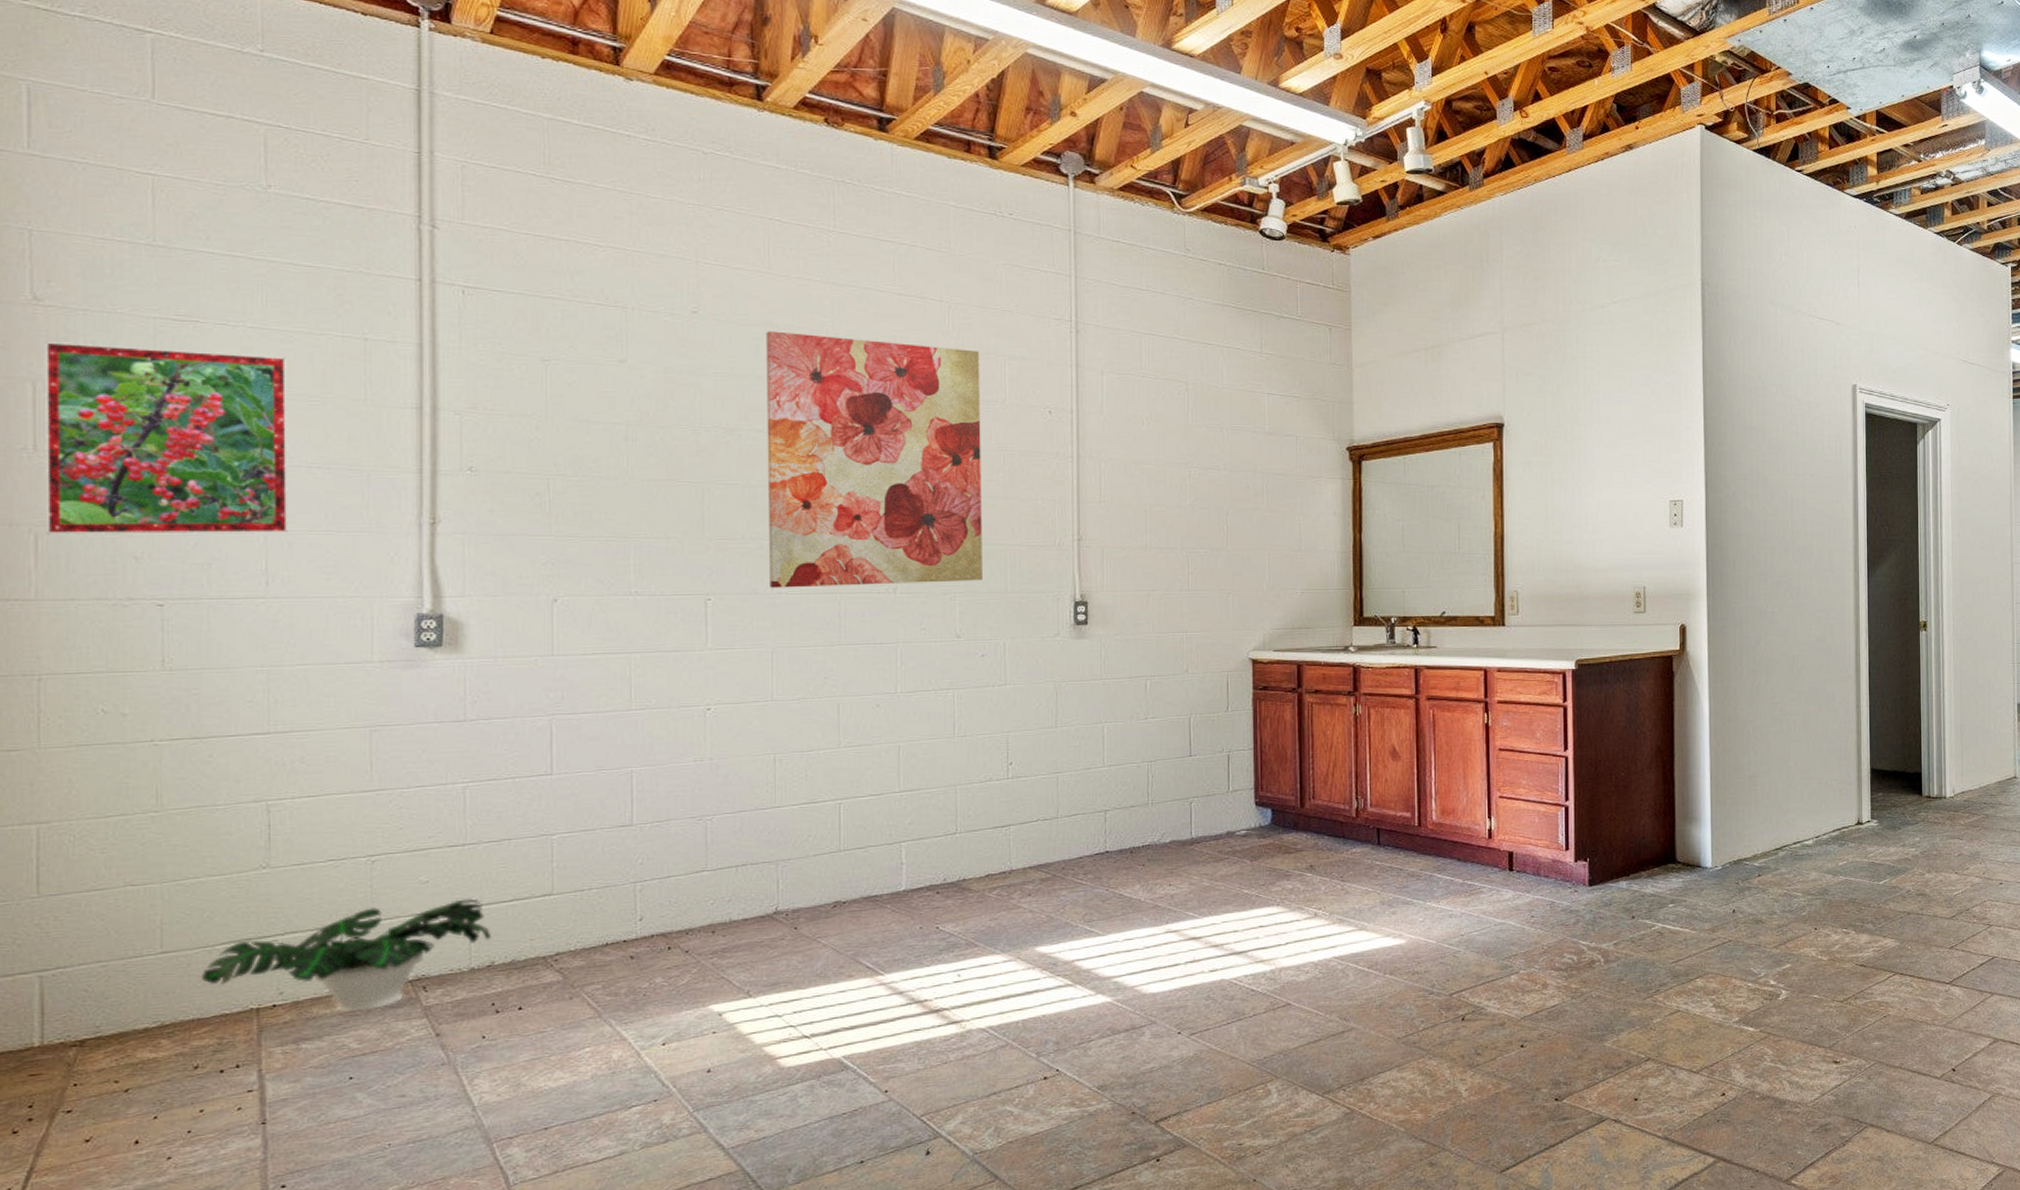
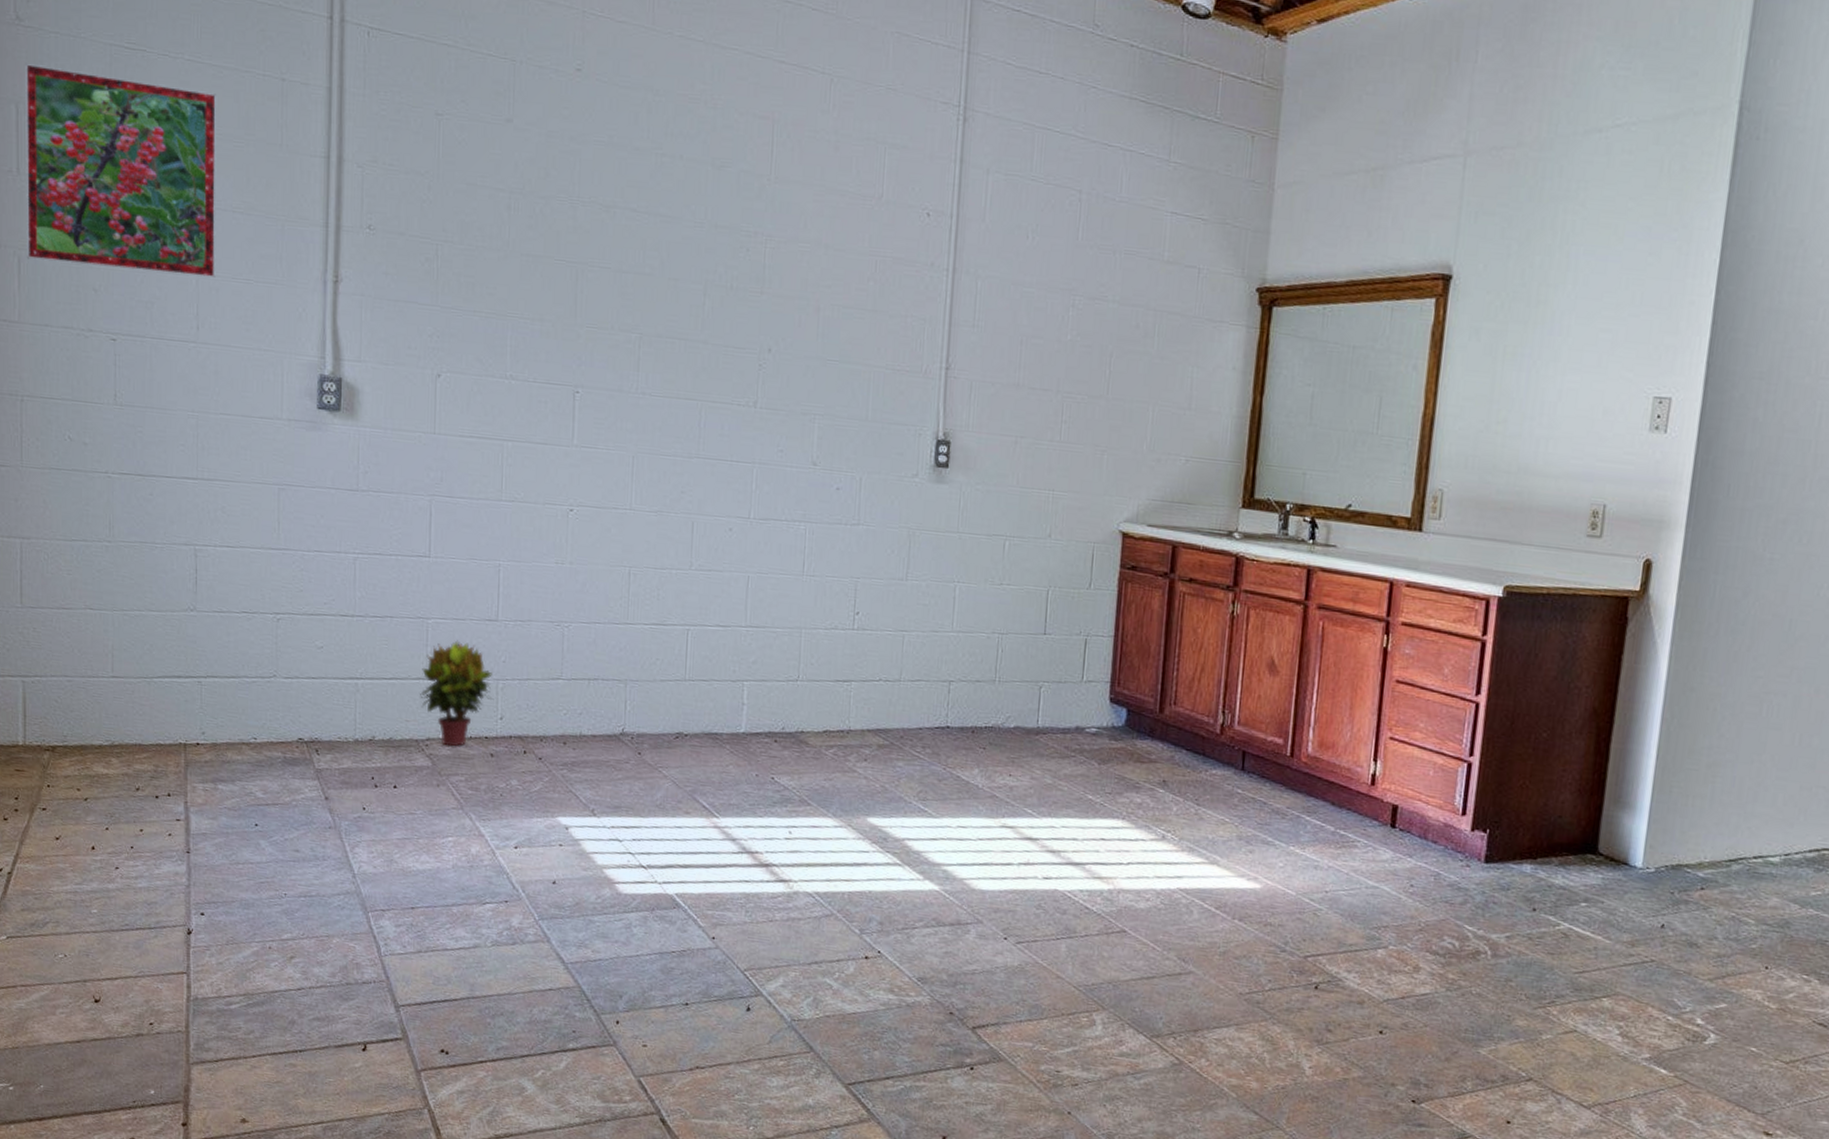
potted plant: present [200,898,492,1014] -> none [142,664,374,764]
potted plant: none [546,851,630,957] -> present [420,640,493,747]
wall art: present [766,331,982,588] -> none [635,96,860,404]

